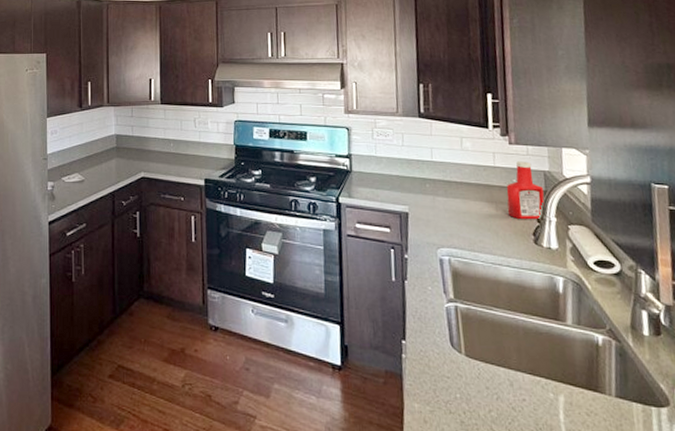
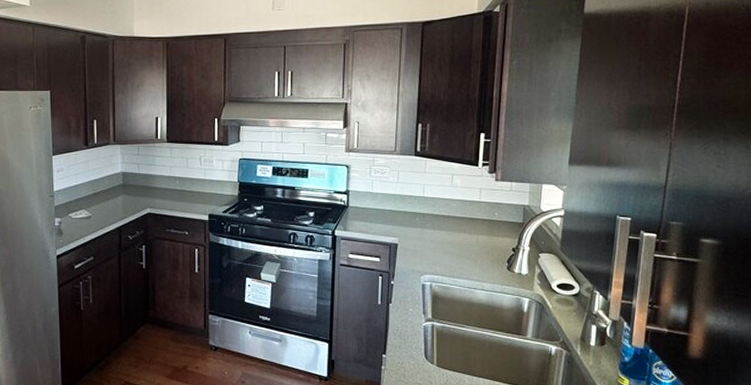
ketchup bottle: present [506,161,545,219] -> none [487,196,522,248]

